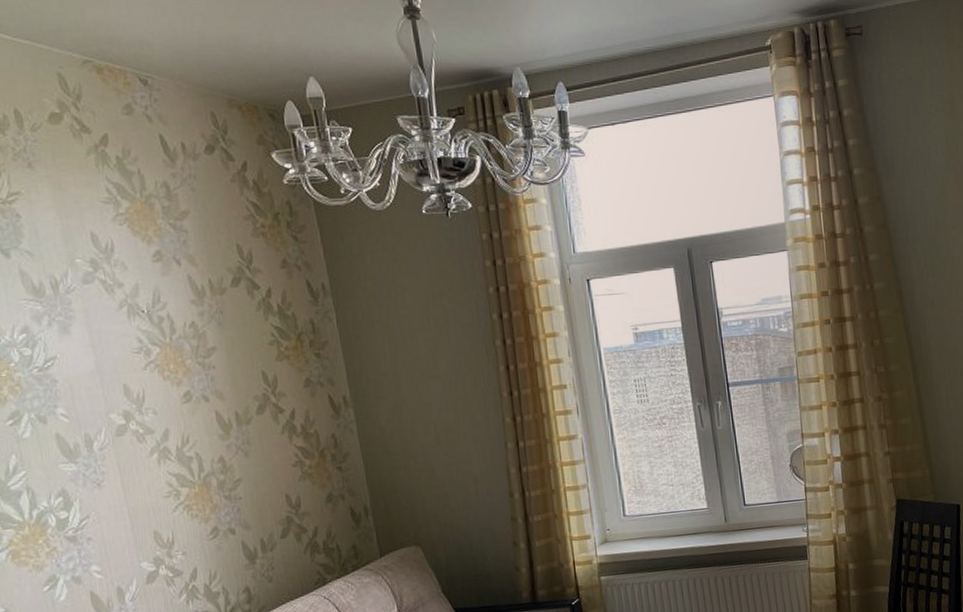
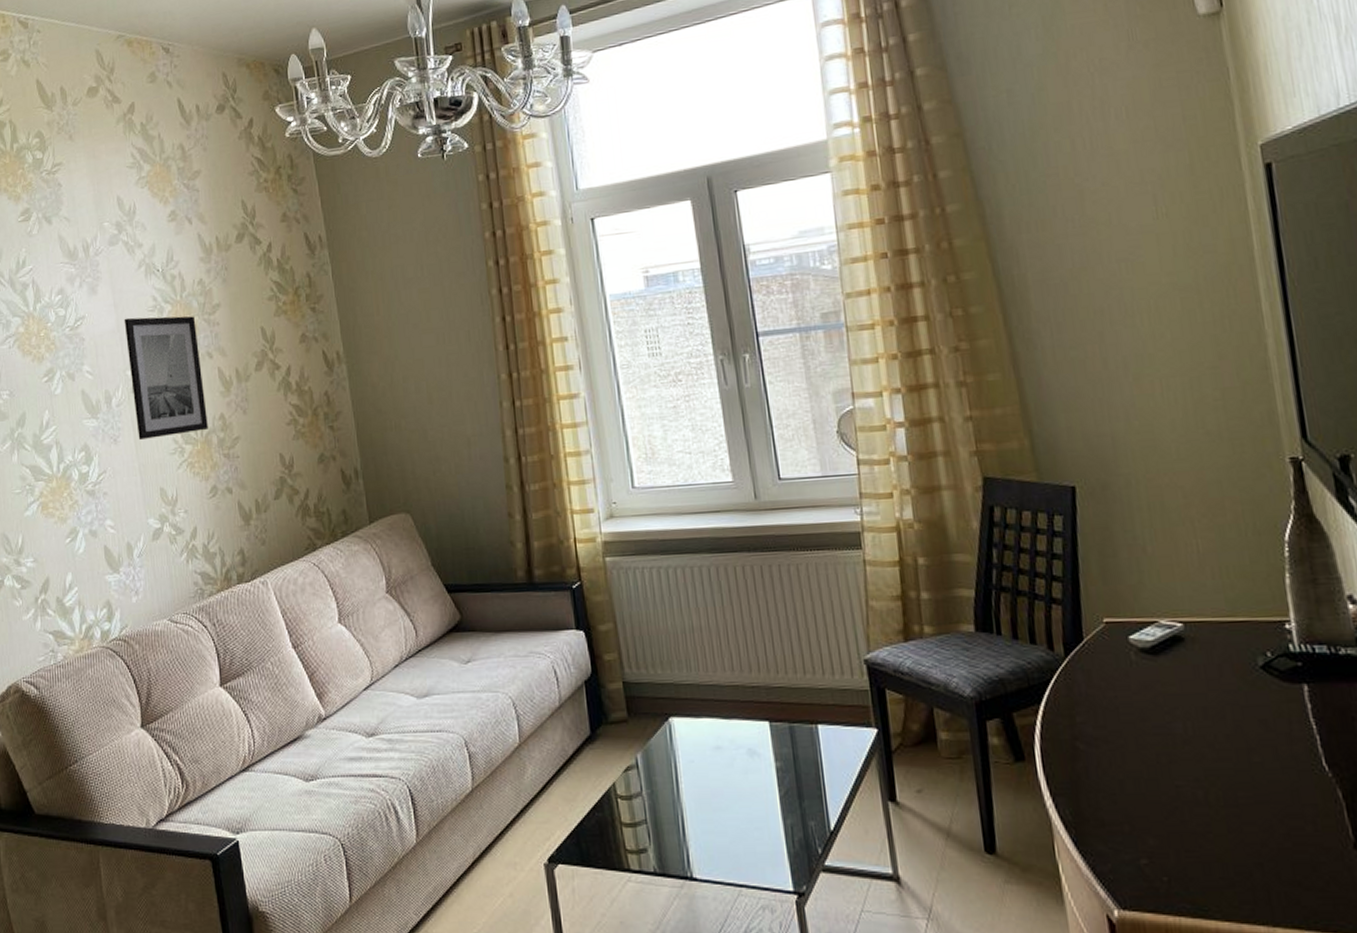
wall art: none [104,359,206,483] -> present [124,316,208,440]

